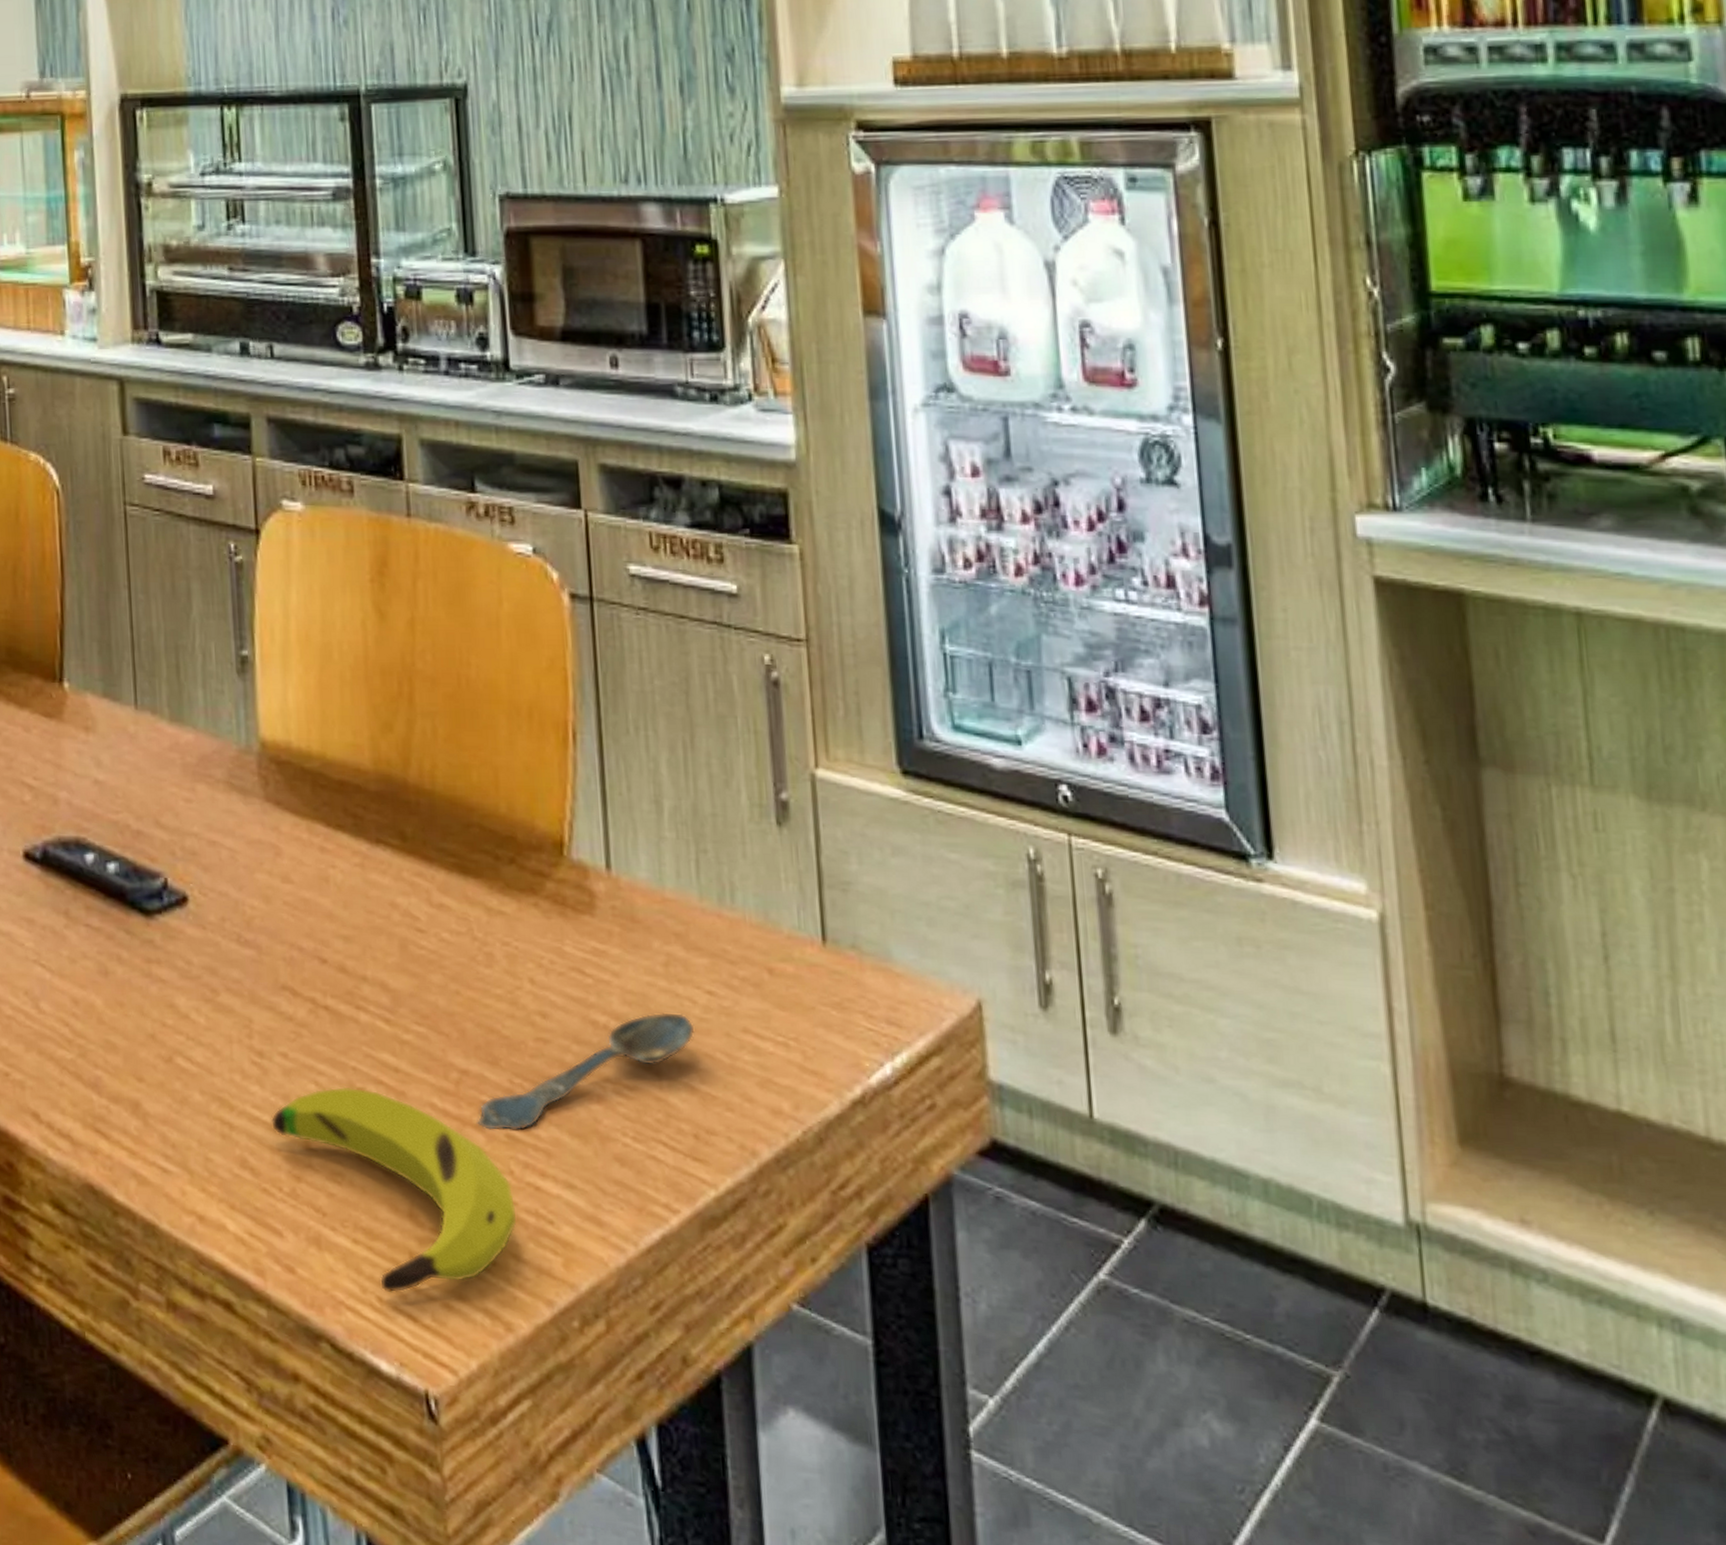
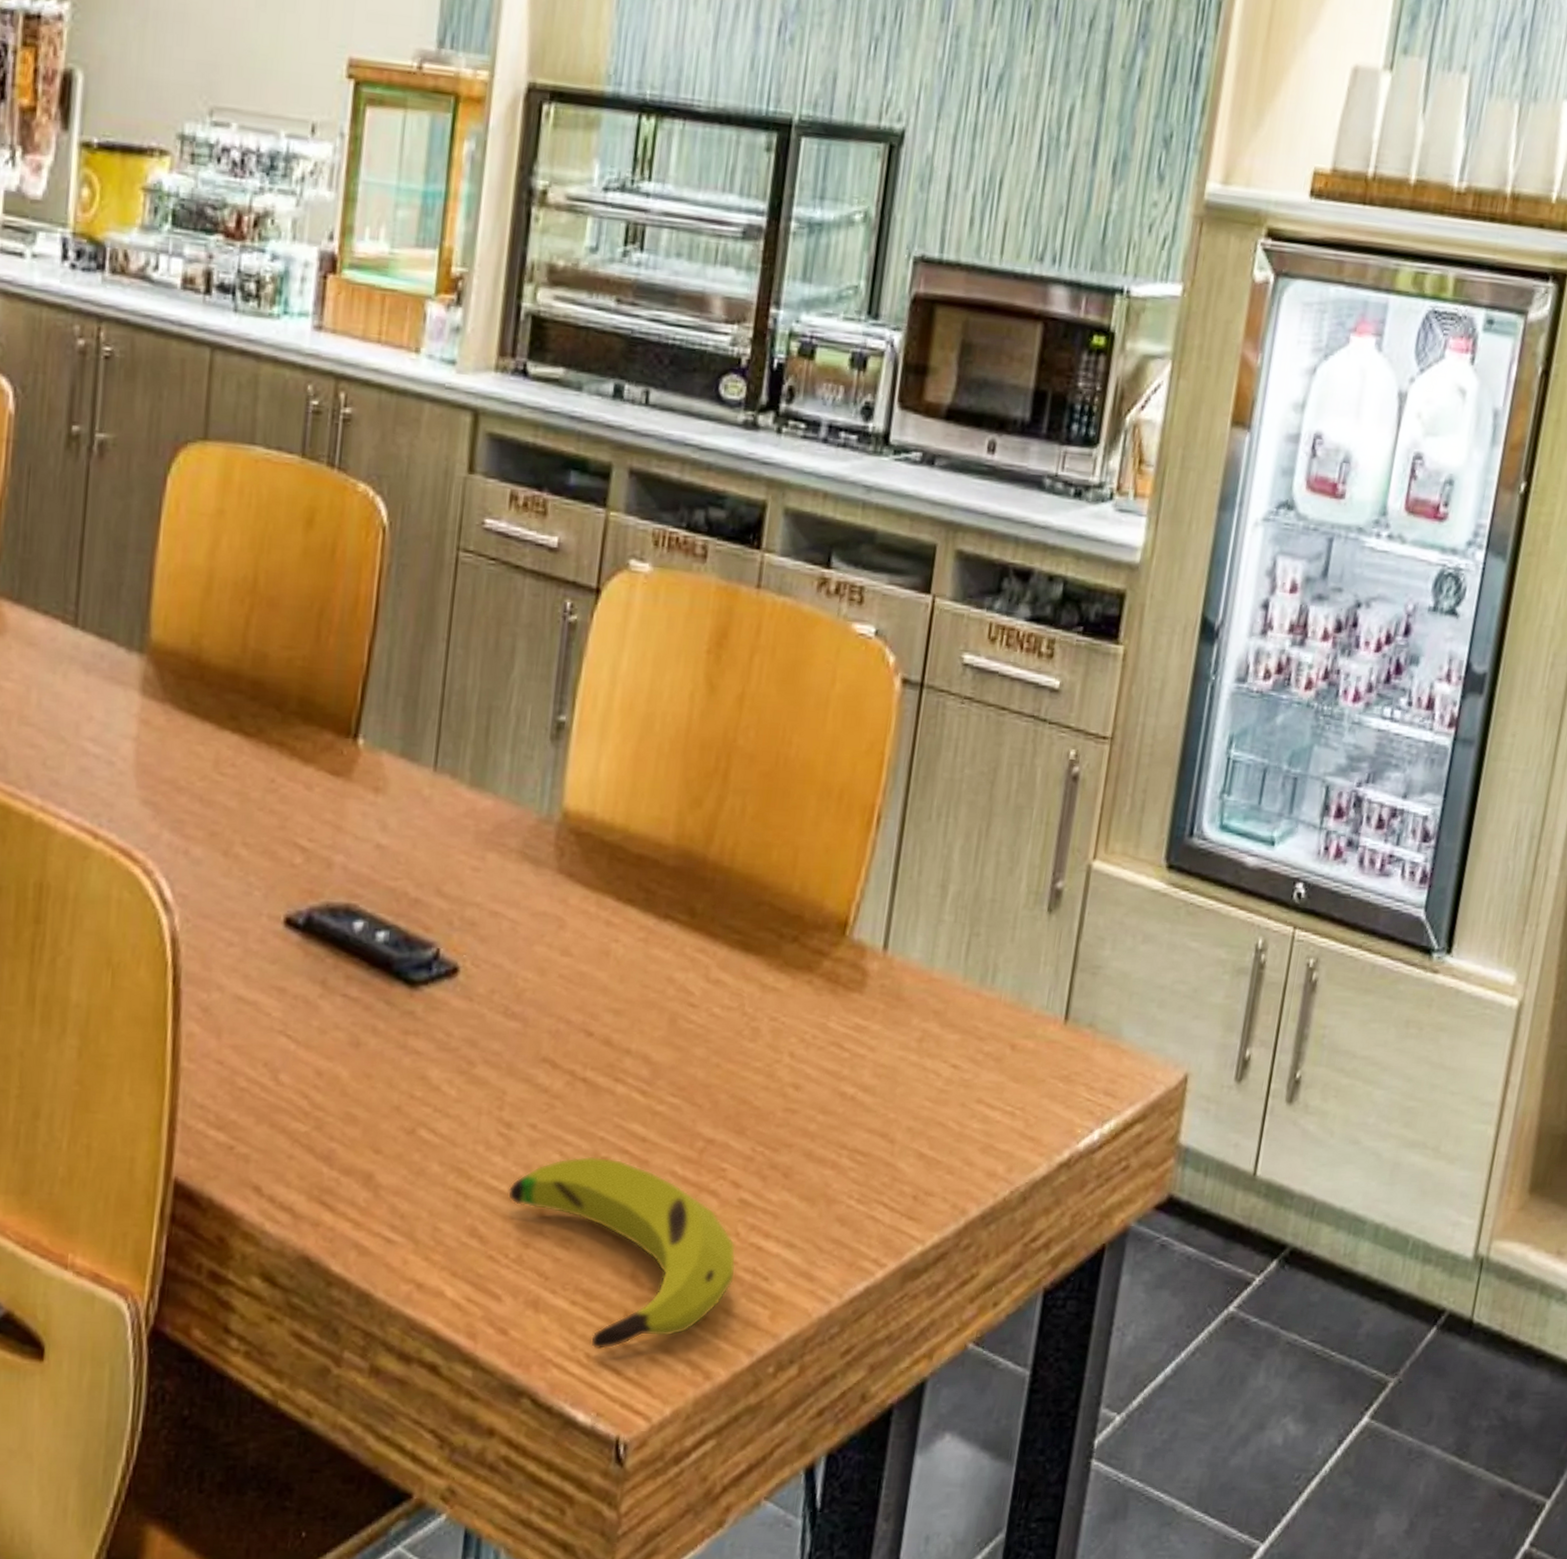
spoon: present [477,1012,695,1132] -> none [713,1084,935,1196]

